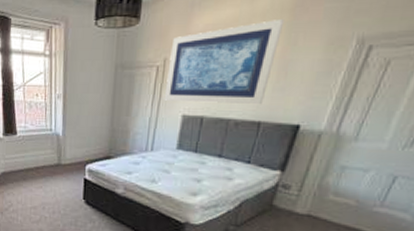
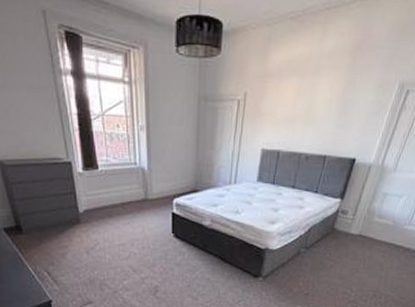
wall art: present [164,19,285,105] -> none [245,61,346,140]

